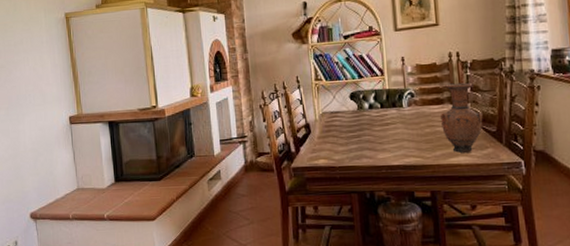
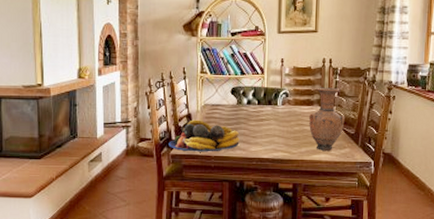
fruit bowl: none [288,129,365,164] -> present [169,120,240,152]

